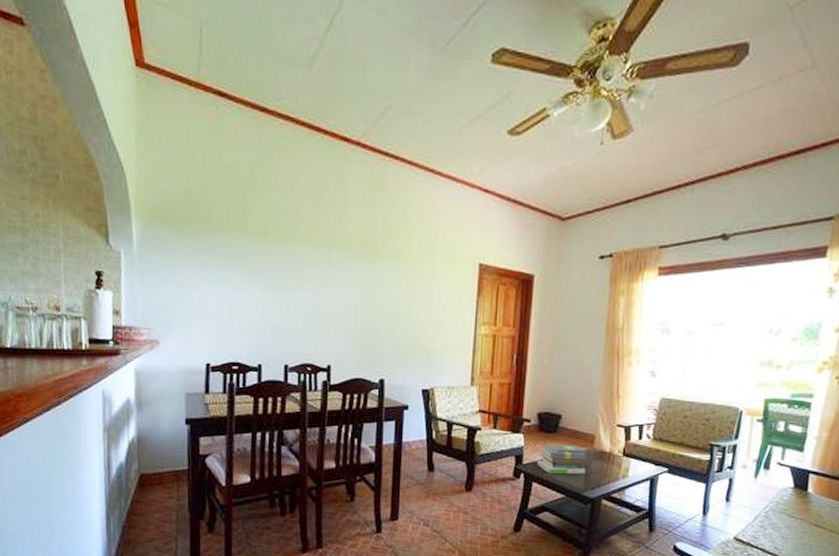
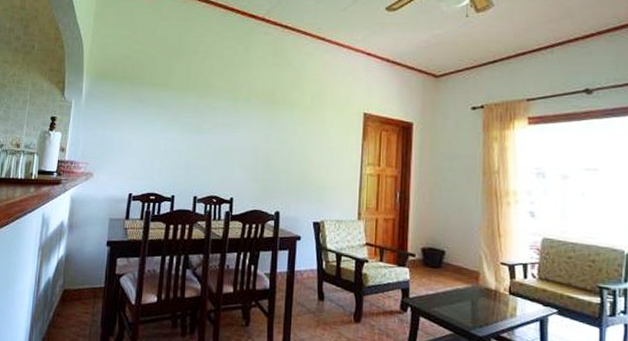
books: present [536,445,586,474] -> none [423,279,473,311]

